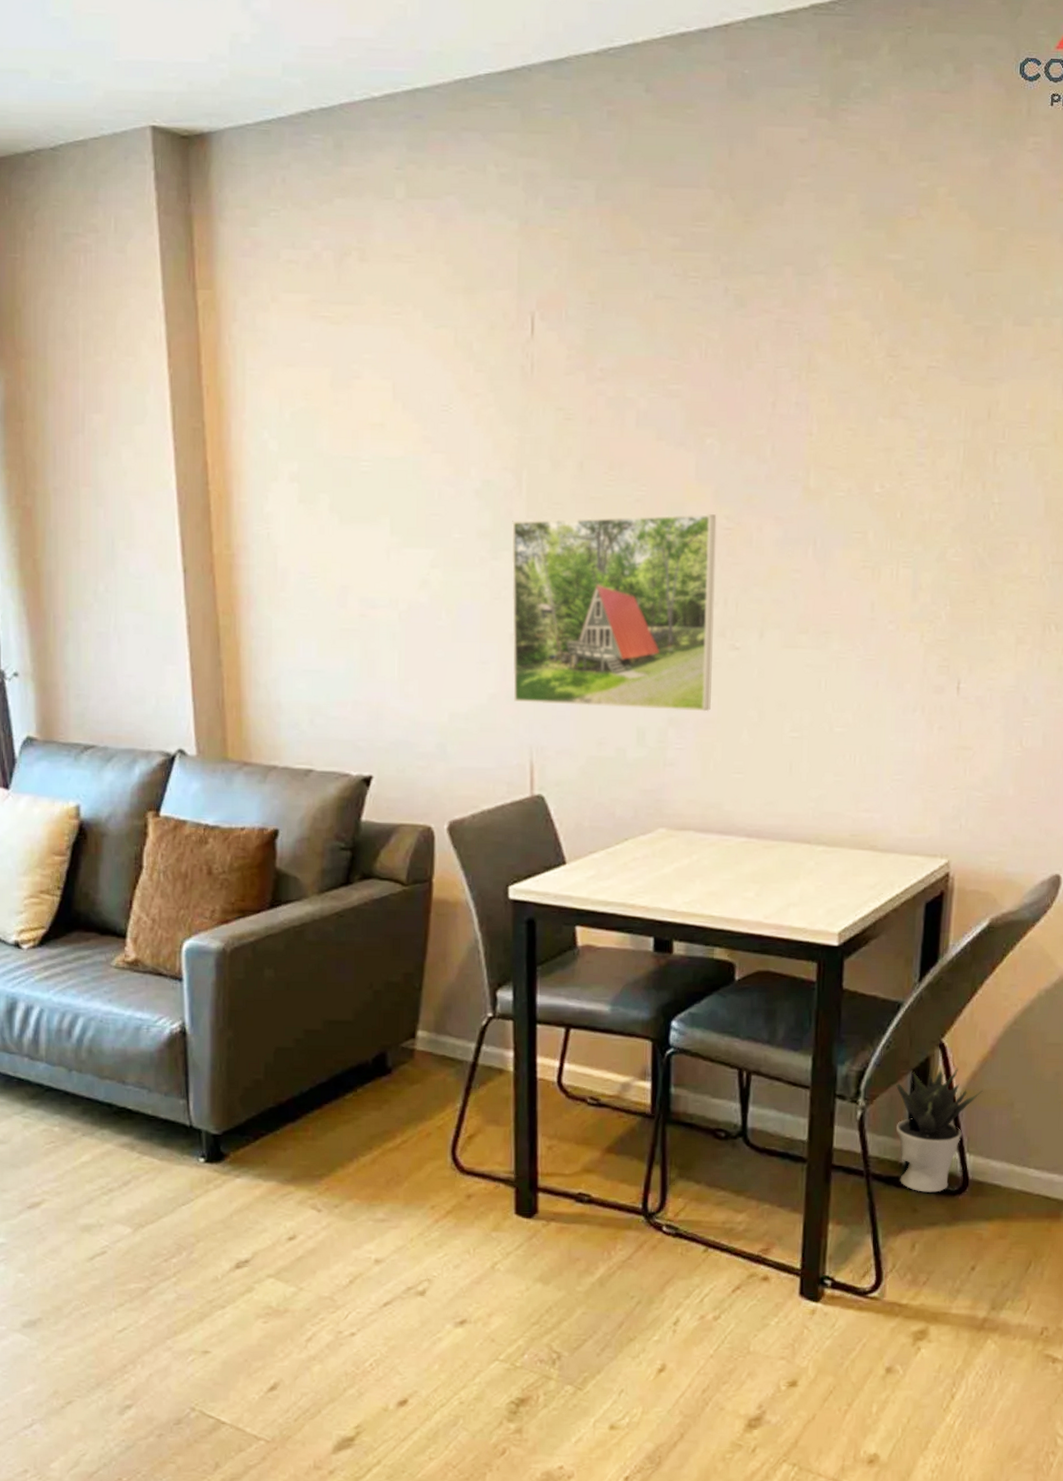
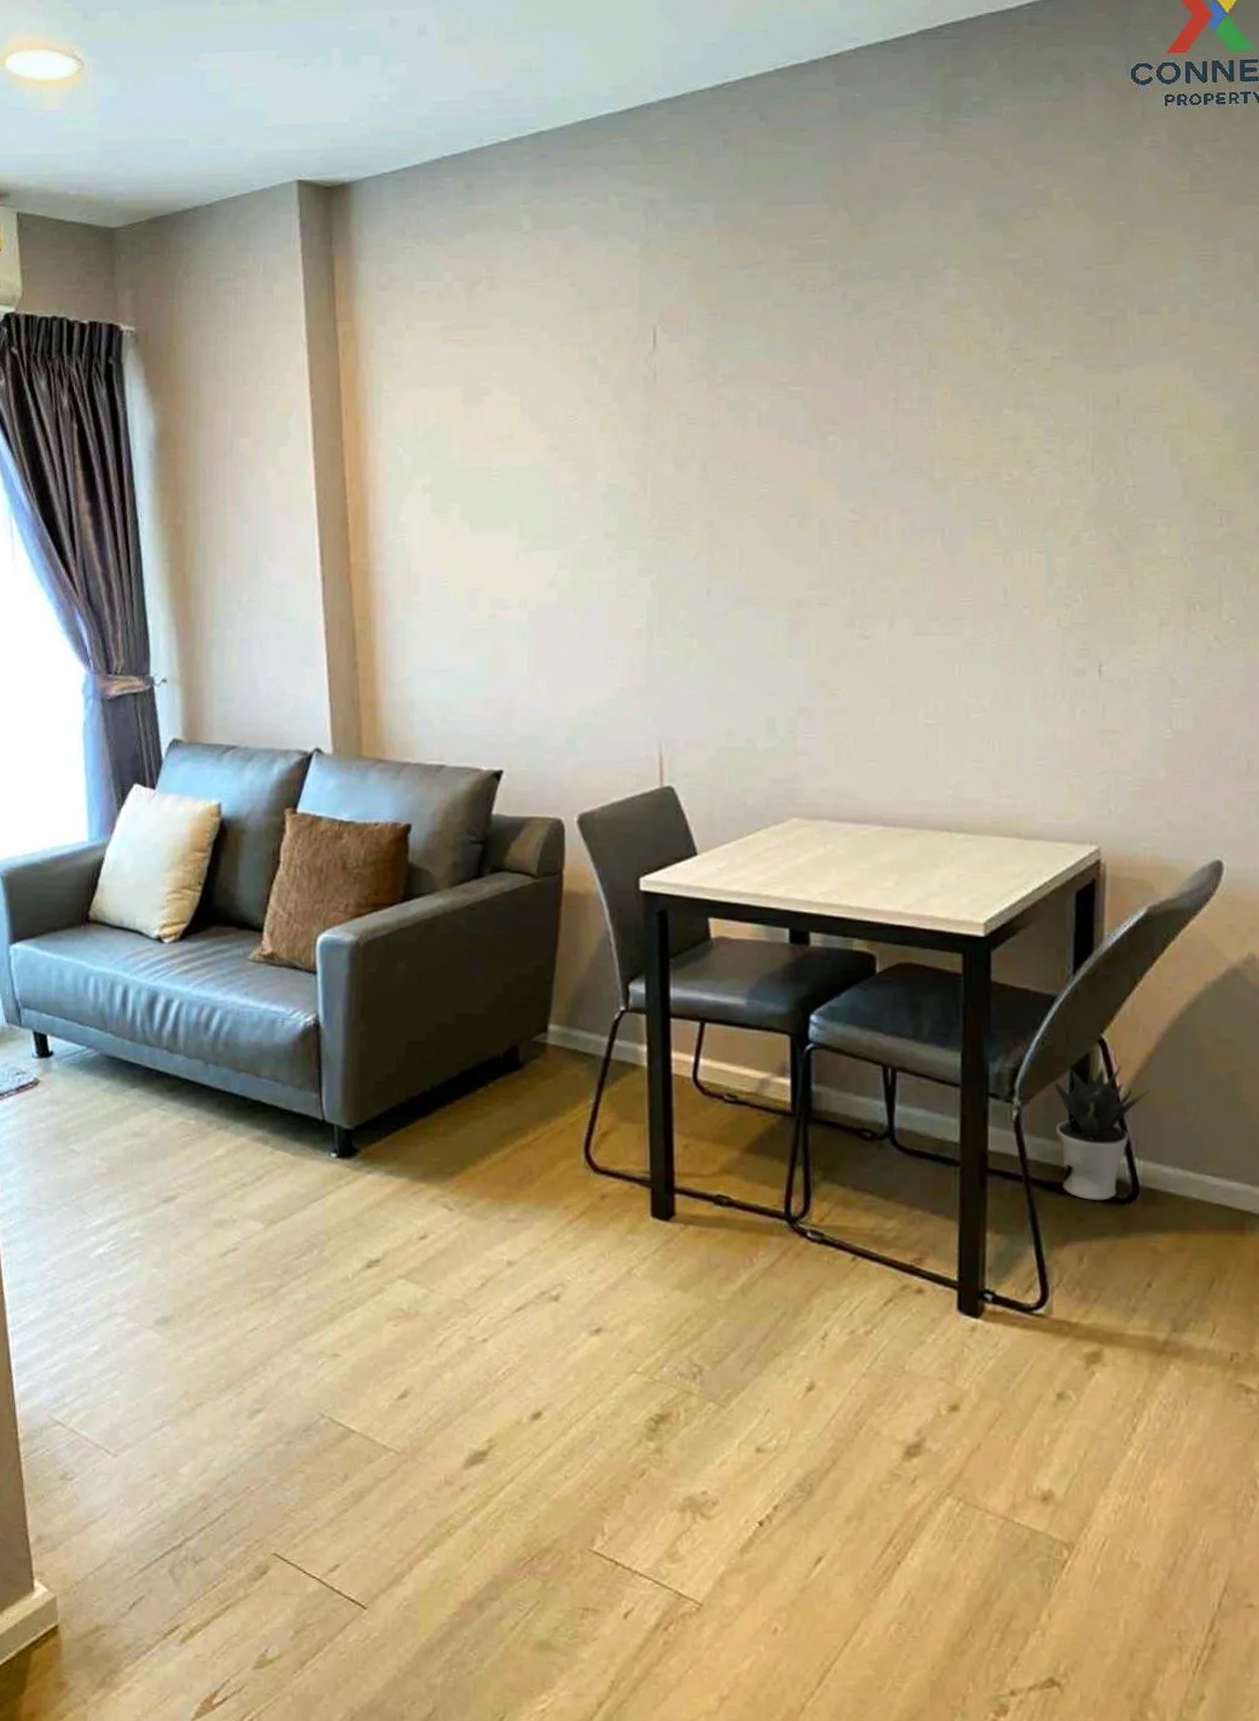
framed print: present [511,513,717,712] -> none [637,507,842,701]

